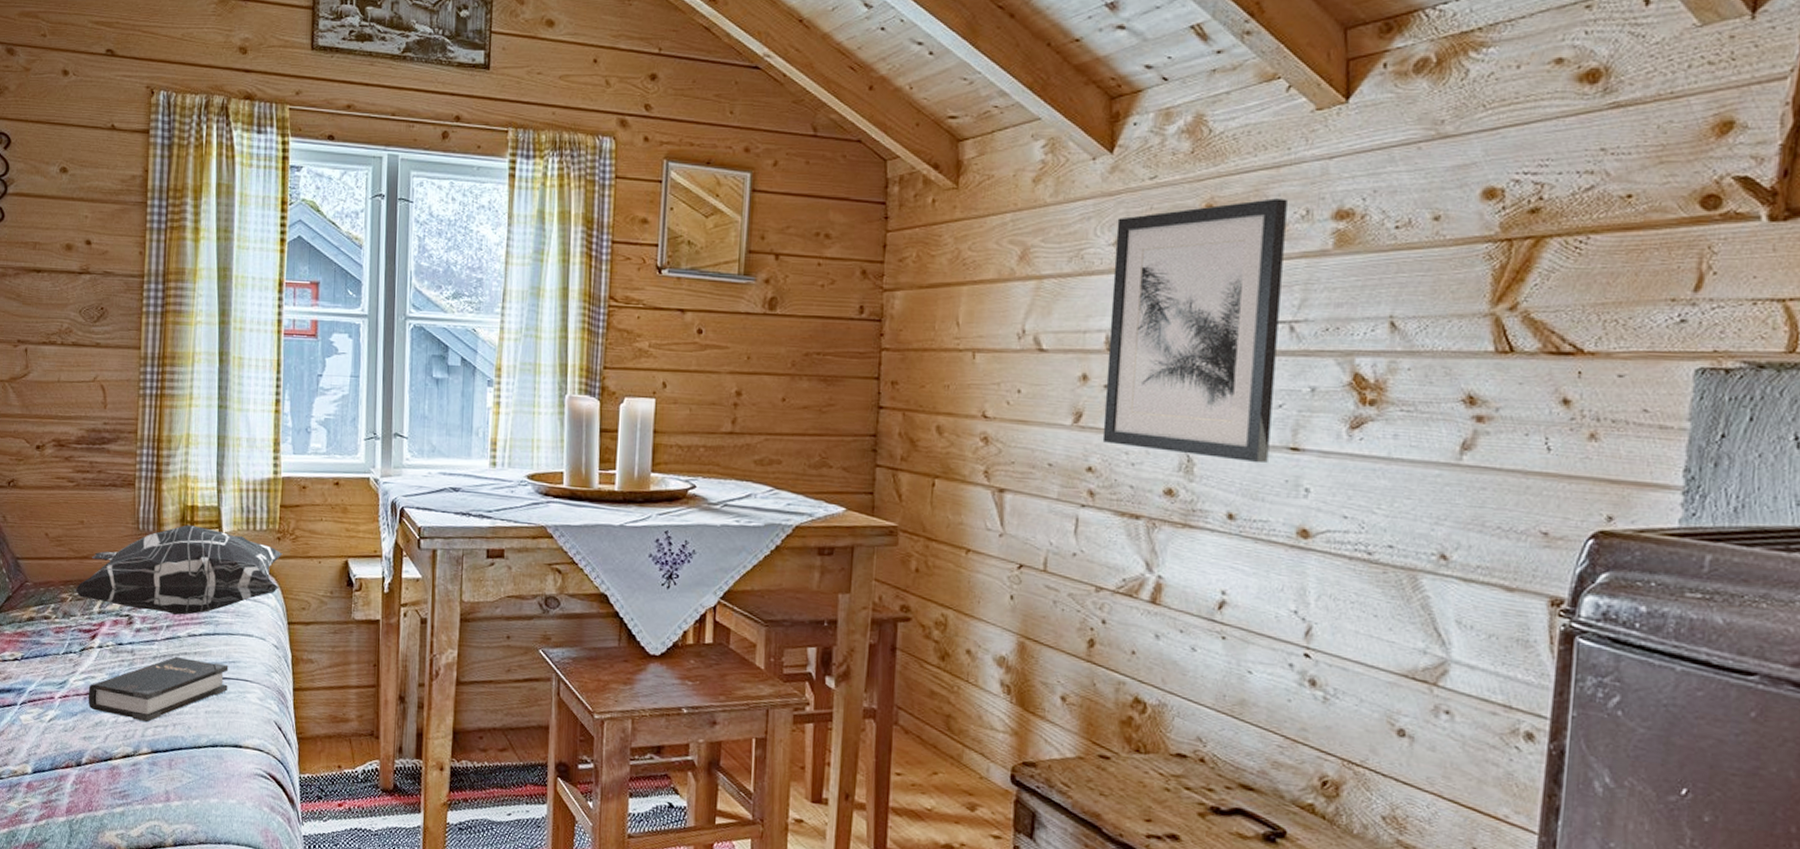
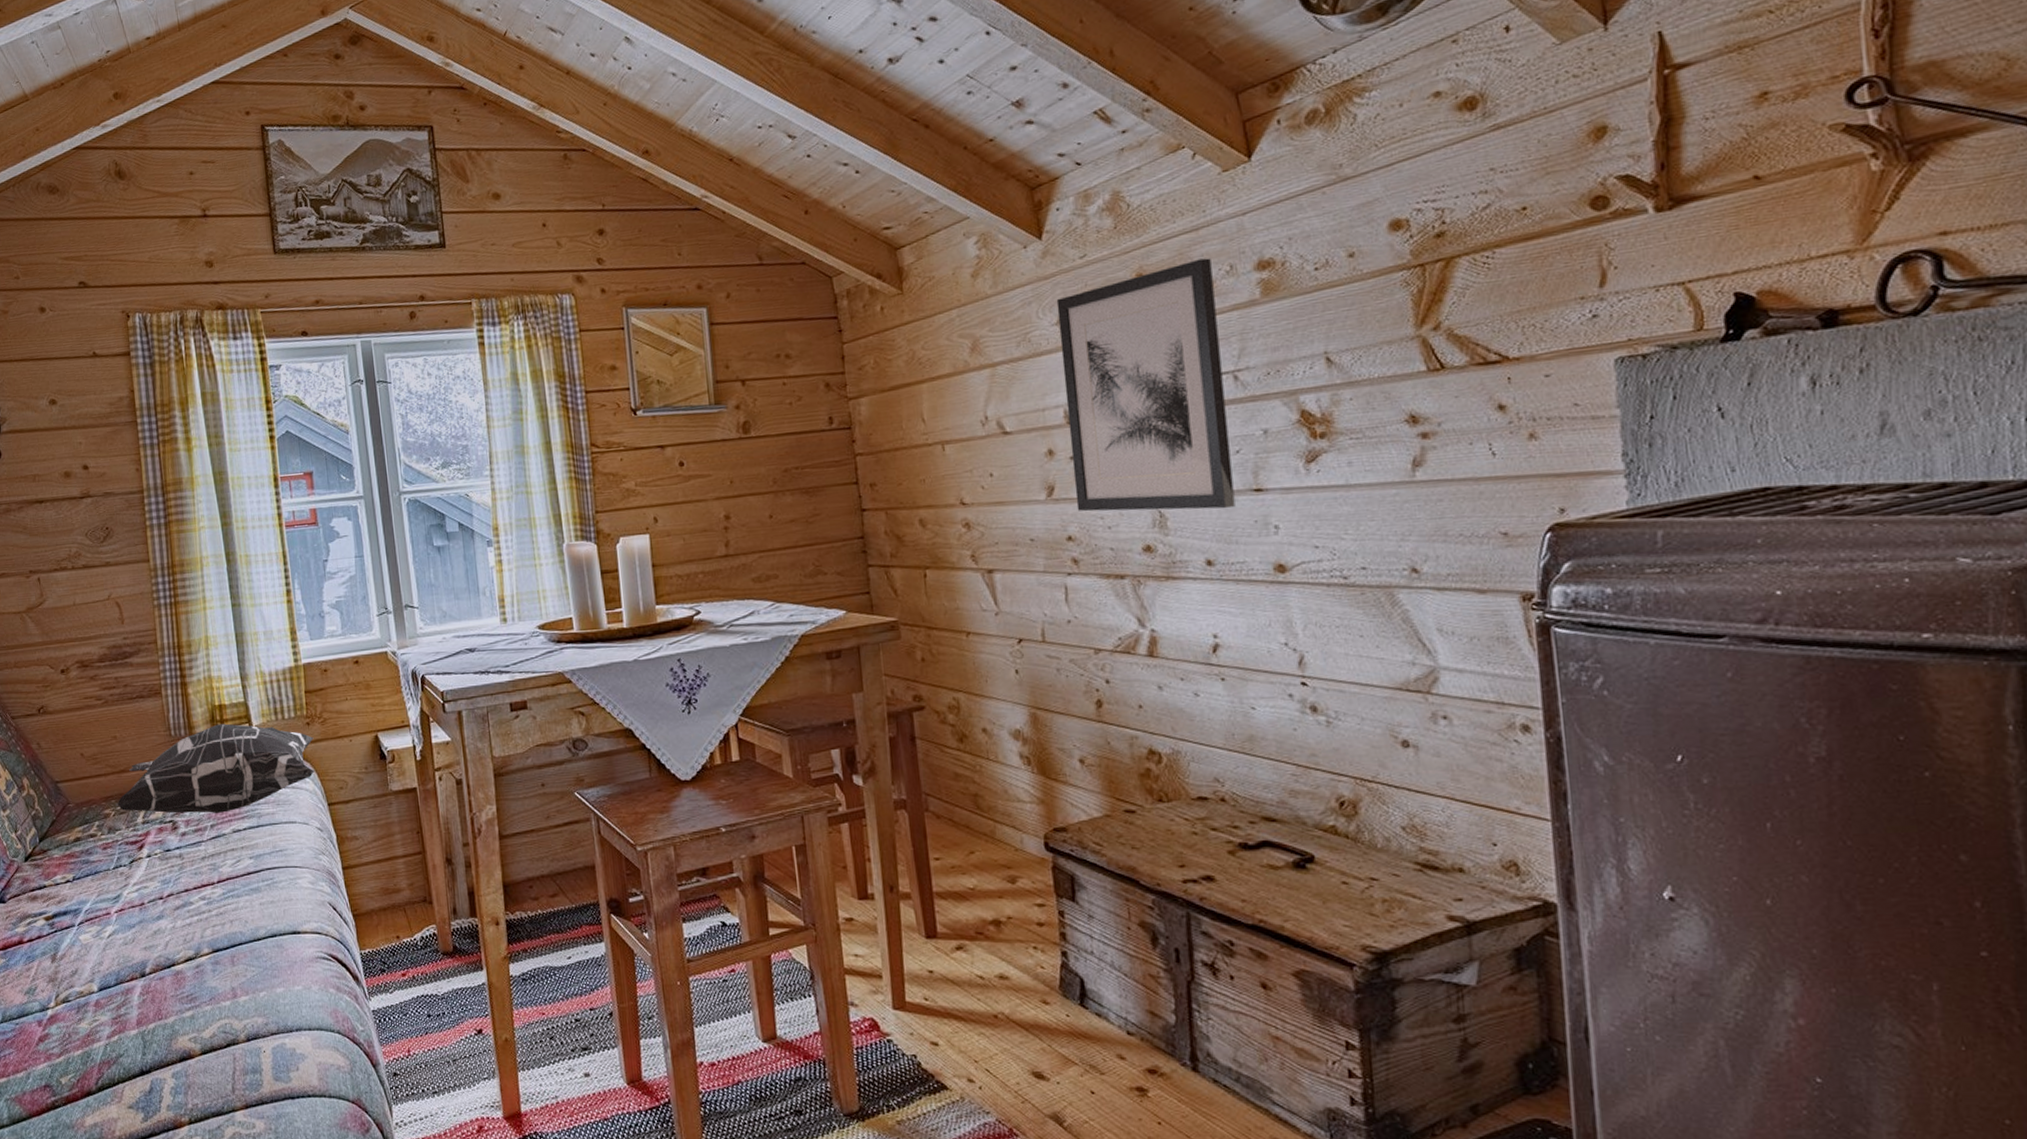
hardback book: present [88,657,229,722] -> none [143,854,279,923]

